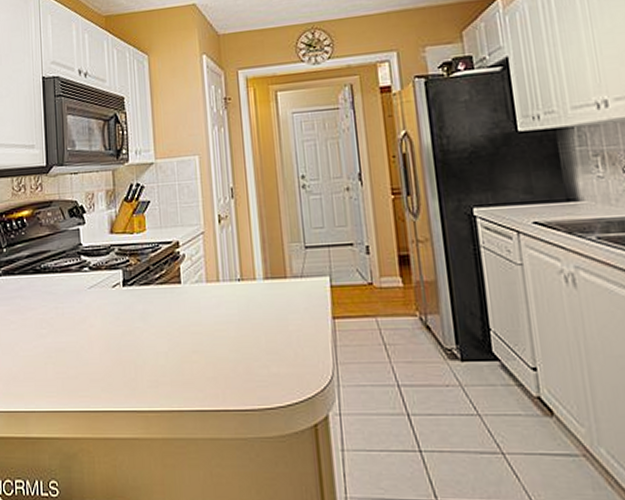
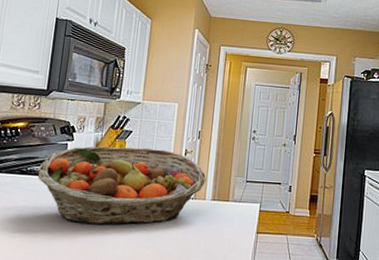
fruit basket: none [52,219,252,329] -> present [37,146,206,226]

